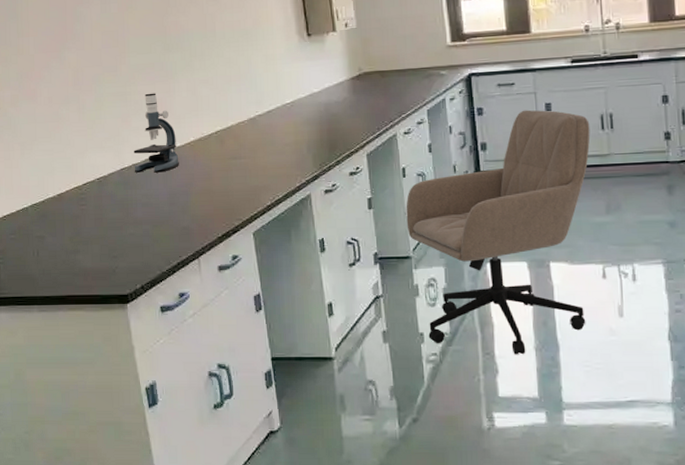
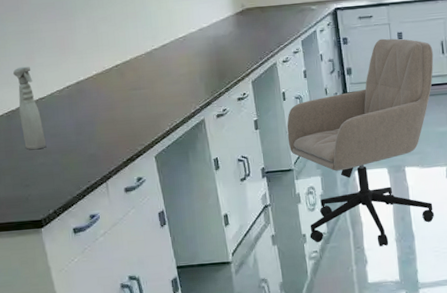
spray bottle: none [107,129,138,219] -> present [12,66,47,150]
microscope: present [133,93,179,173] -> none [39,30,84,106]

